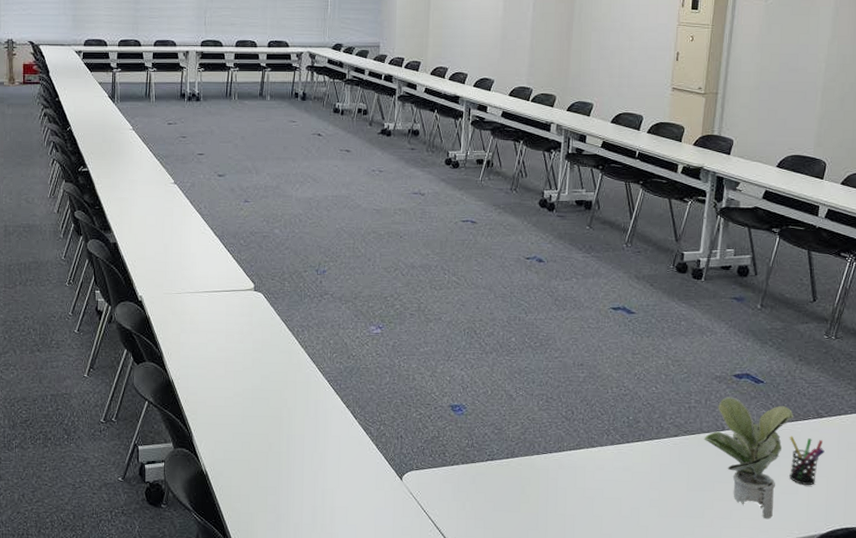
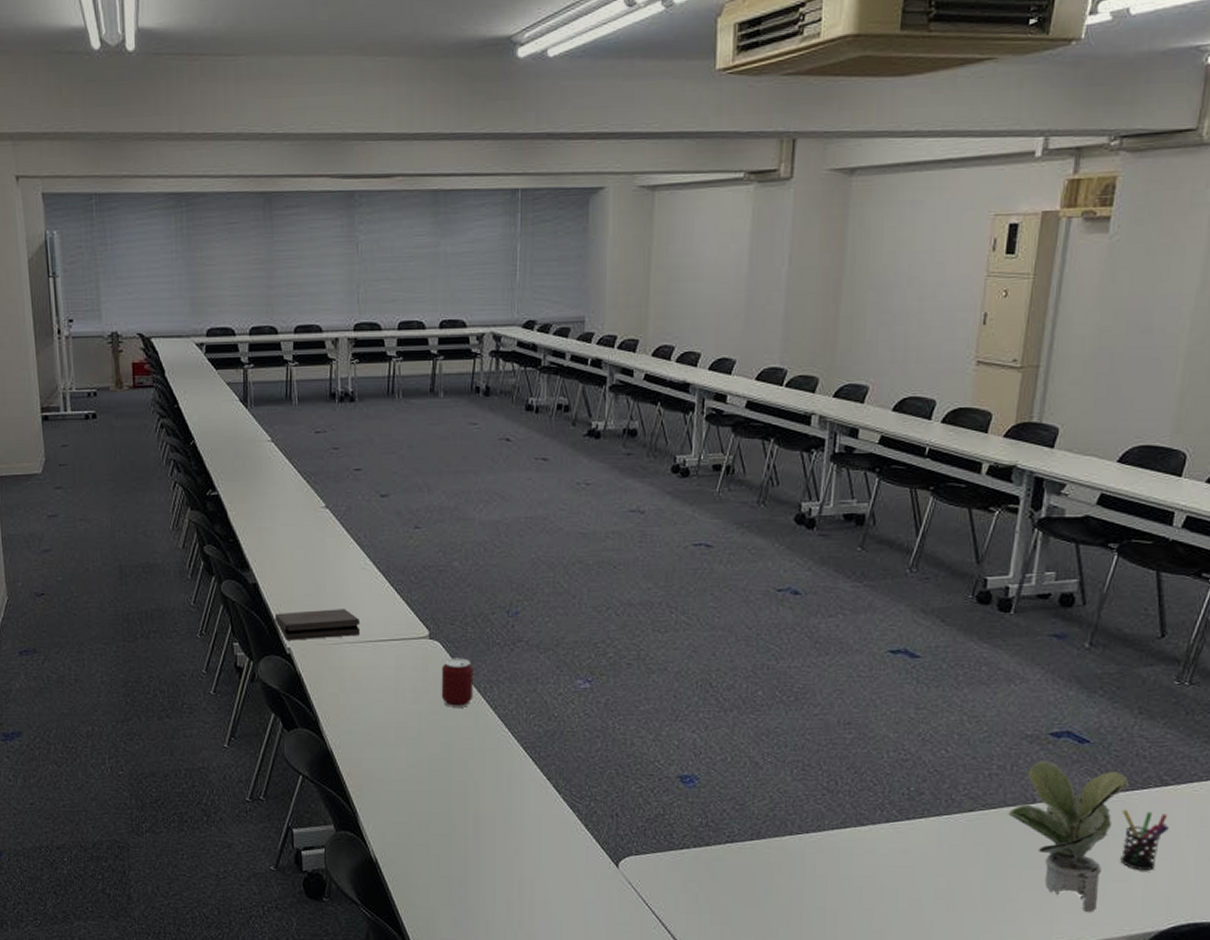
pizza box: none [130,265,199,290] -> present [274,609,361,640]
can: none [263,306,289,347] -> present [441,658,474,707]

